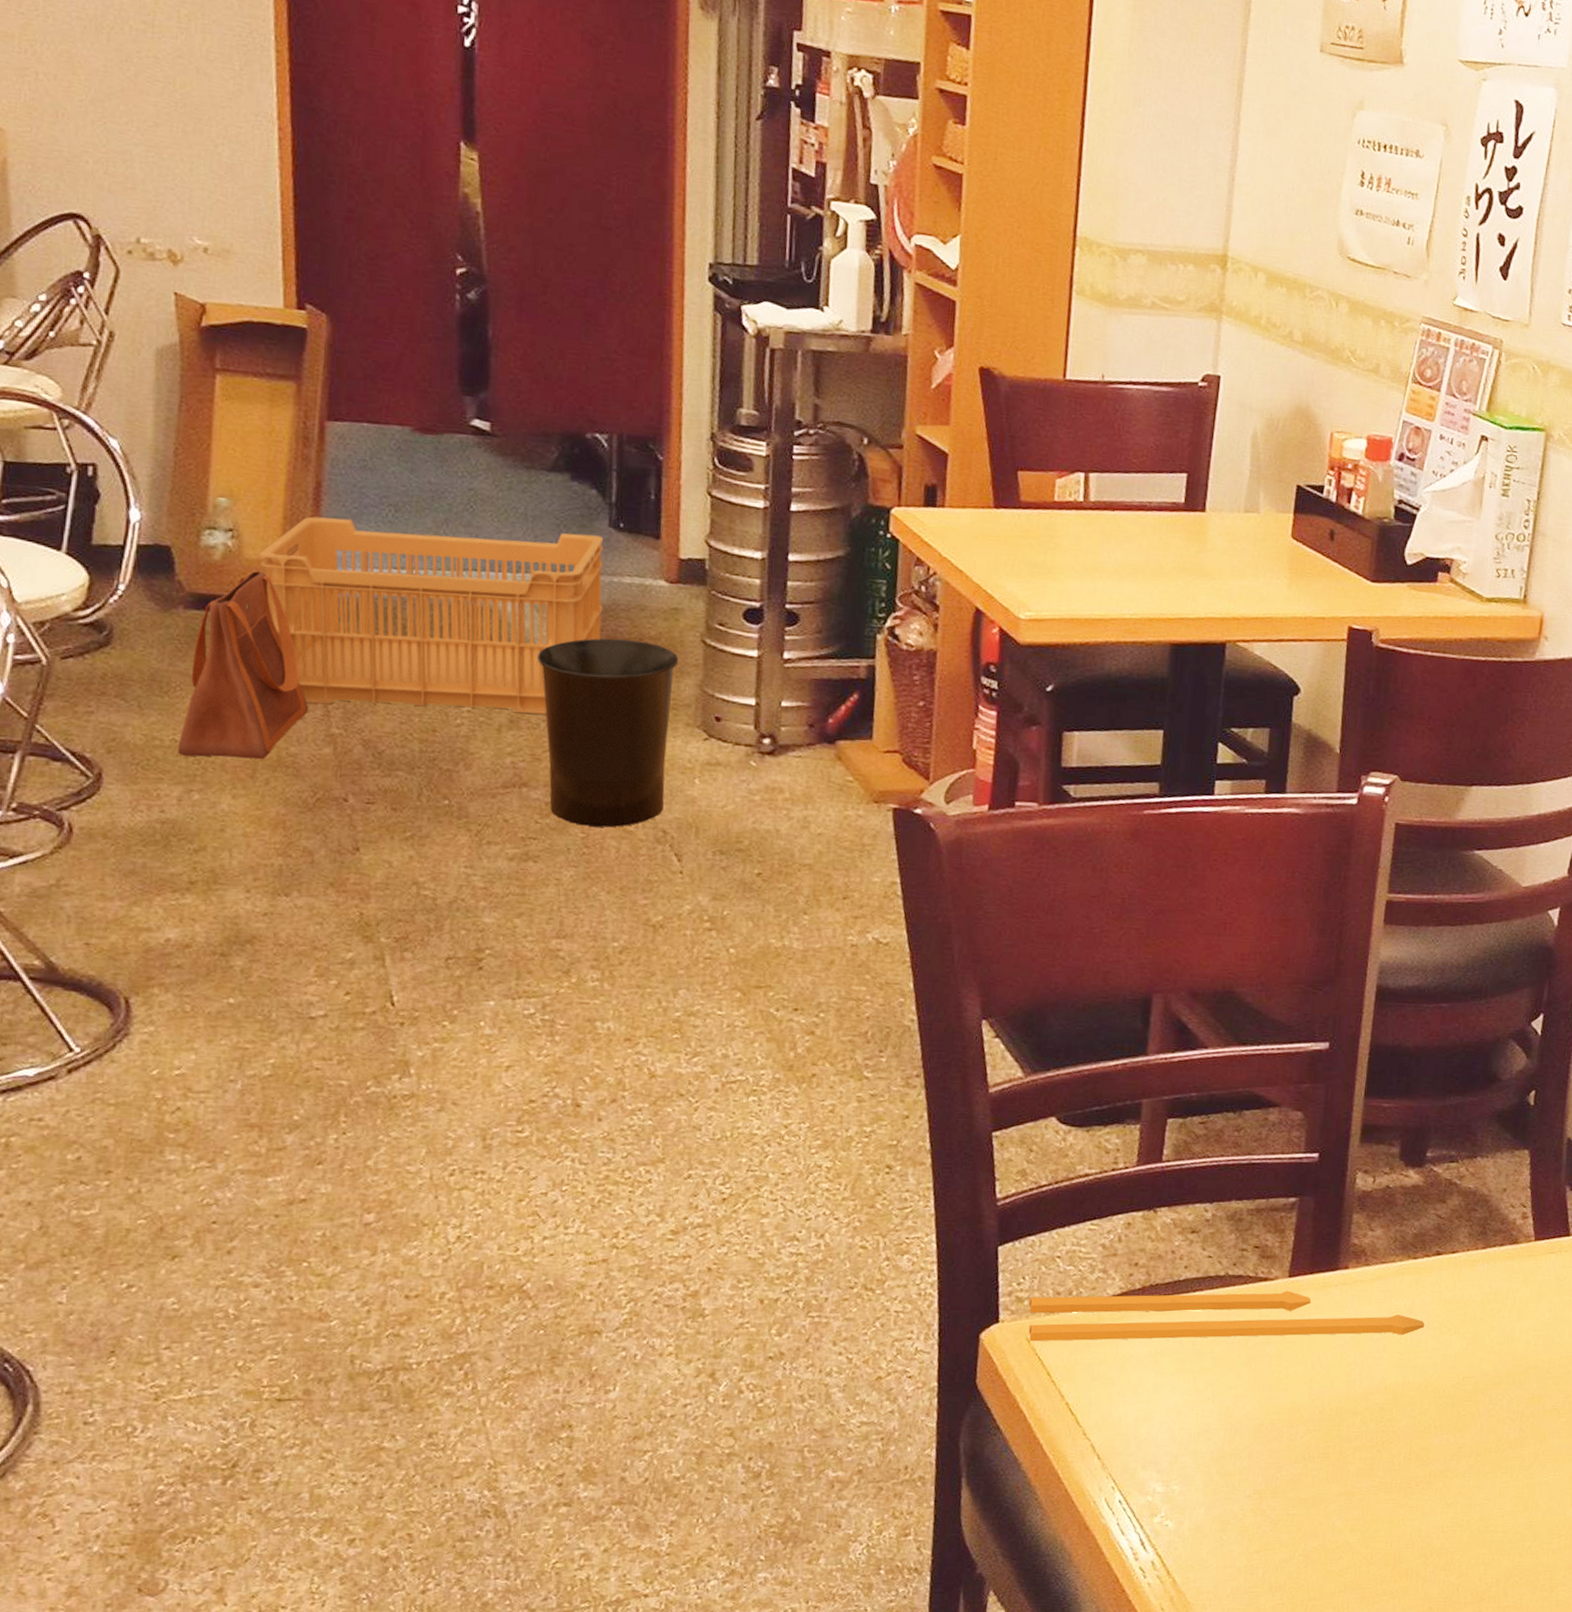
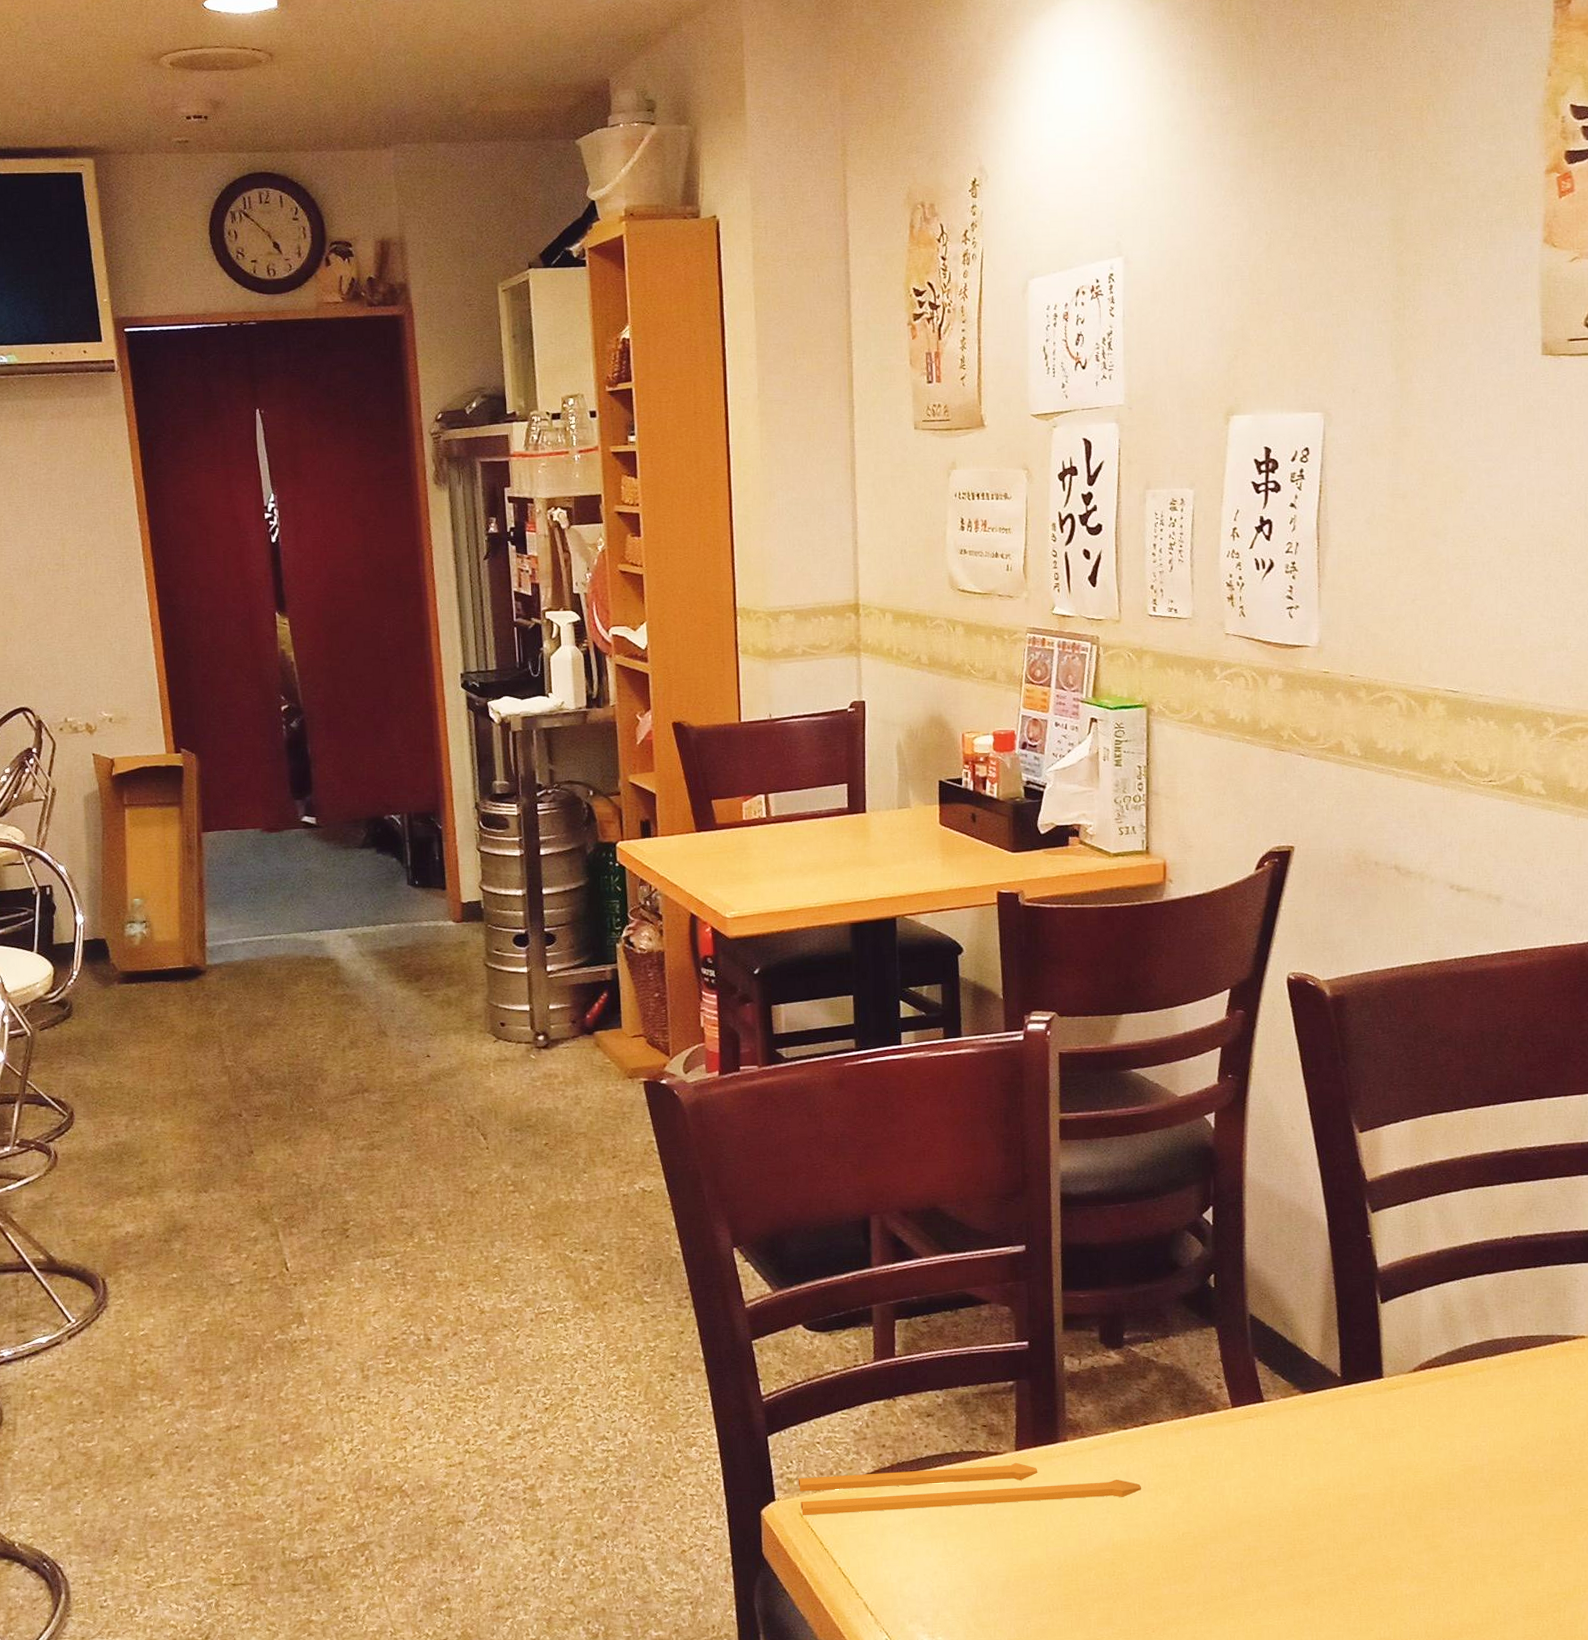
shopping bag: present [177,571,308,760] -> none [122,950,208,1093]
plastic crate: present [260,516,604,714] -> none [166,893,410,1045]
waste bin: present [537,638,679,828] -> none [366,970,469,1118]

